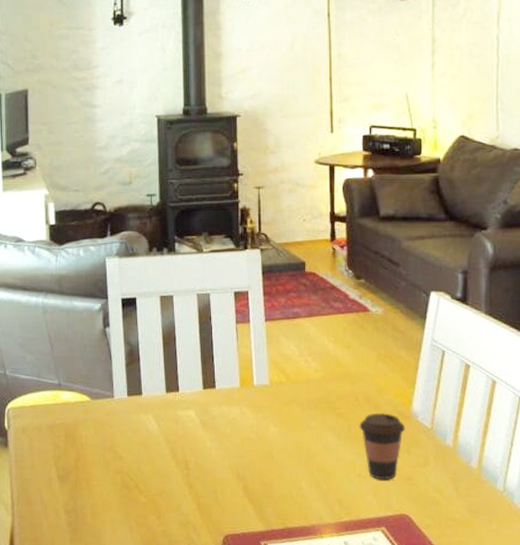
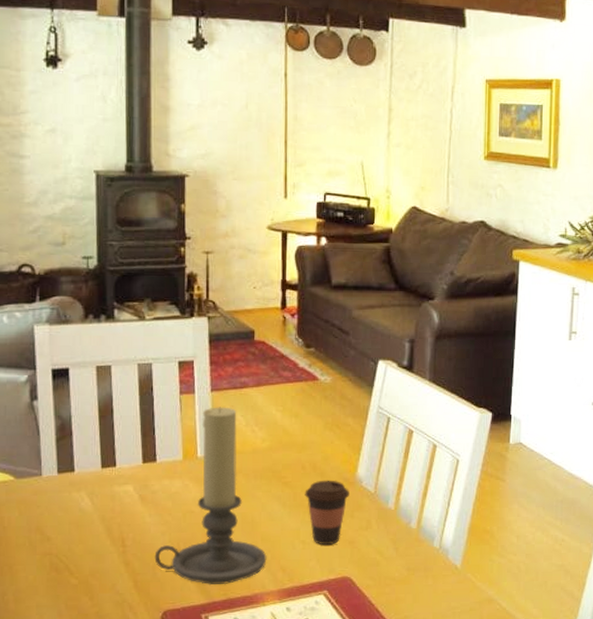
candle holder: none [215,336,323,513] -> present [154,407,267,584]

